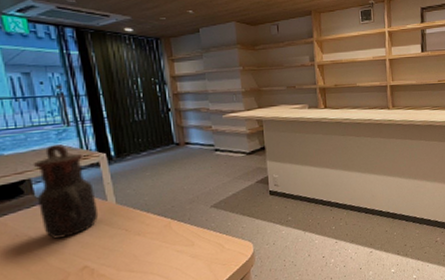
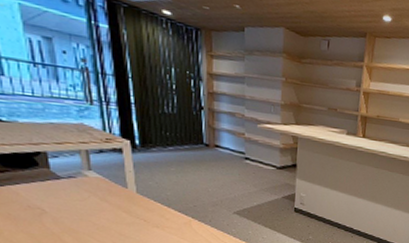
teapot: present [33,144,99,239] -> none [50,121,117,217]

